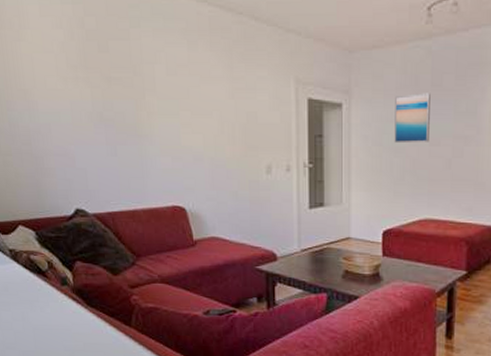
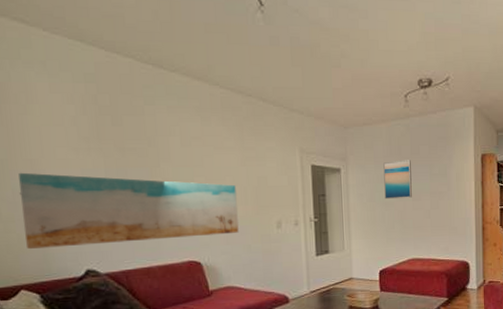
wall art: none [14,103,225,185] -> present [19,172,239,250]

